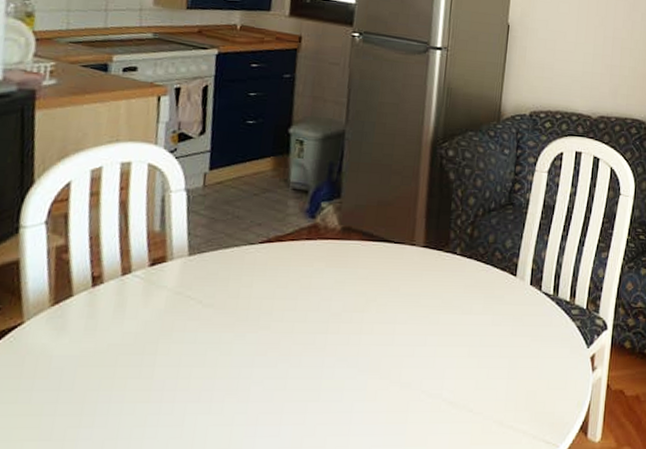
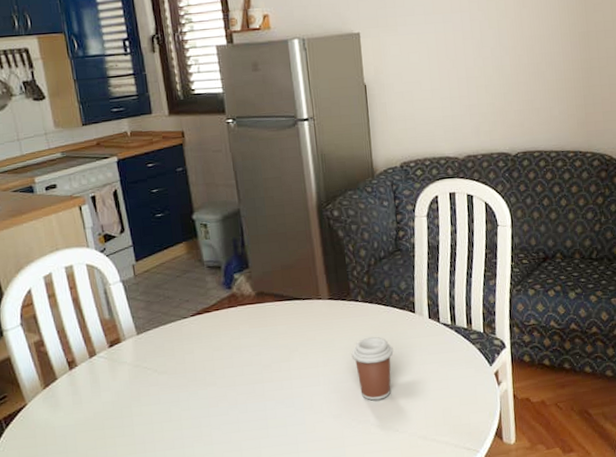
coffee cup: none [436,296,485,371] -> present [351,336,394,401]

